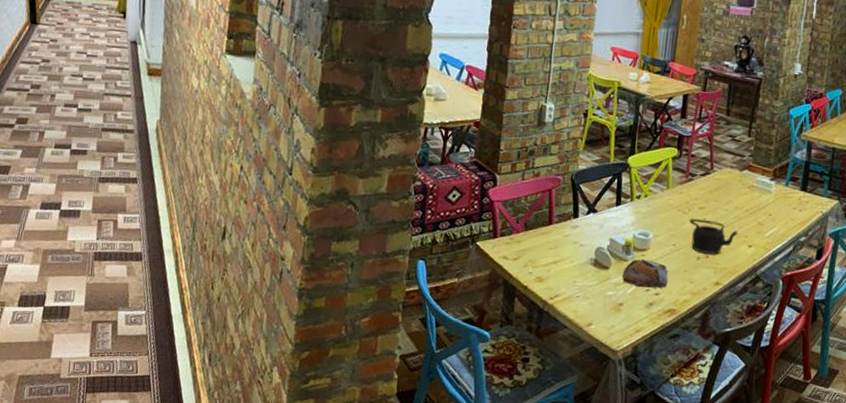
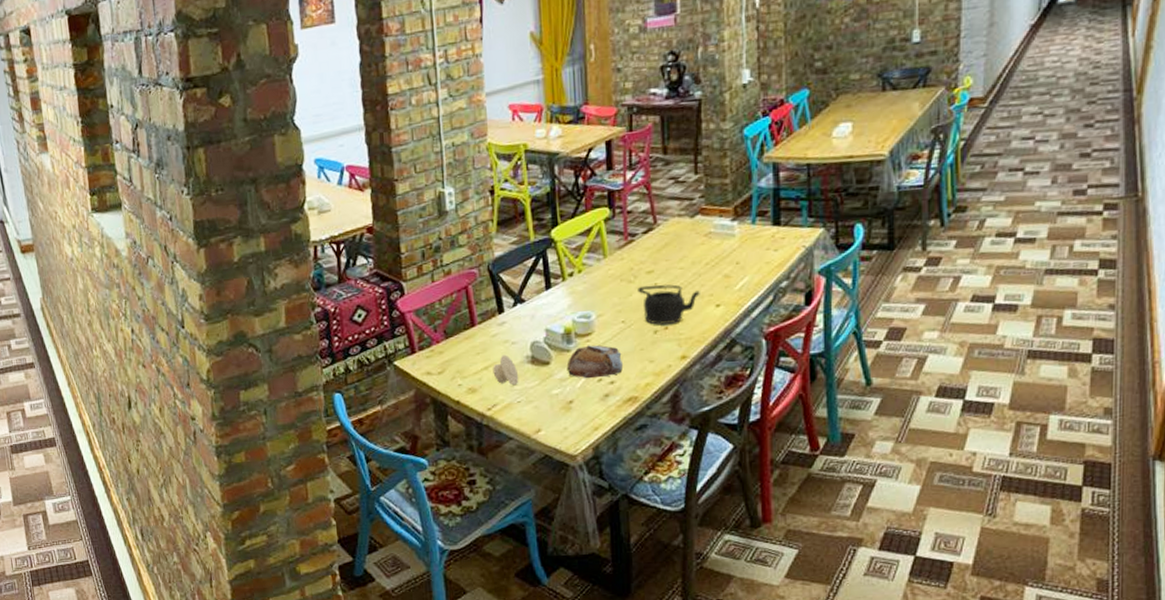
cup: none [560,253,582,281] -> present [493,354,519,385]

